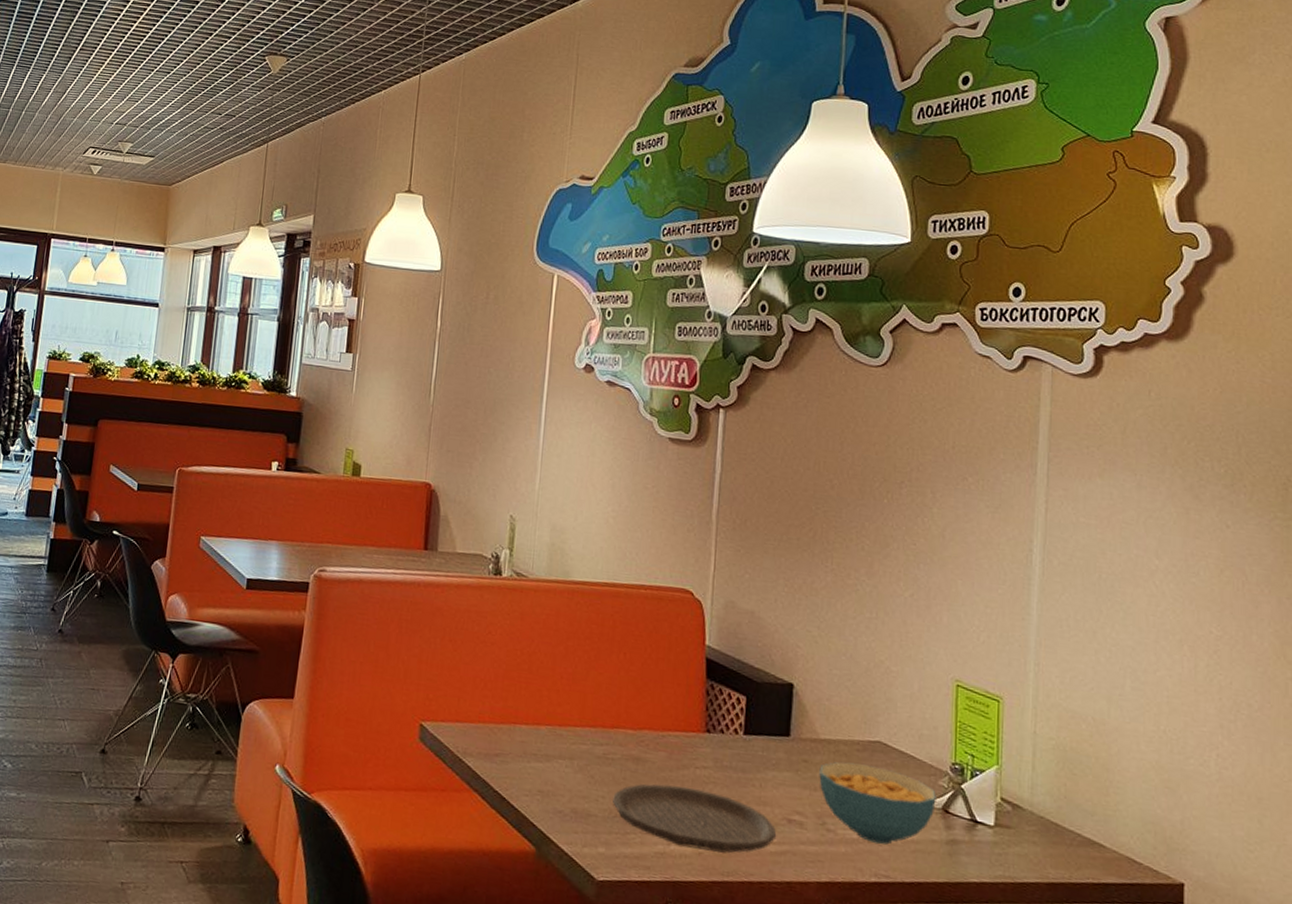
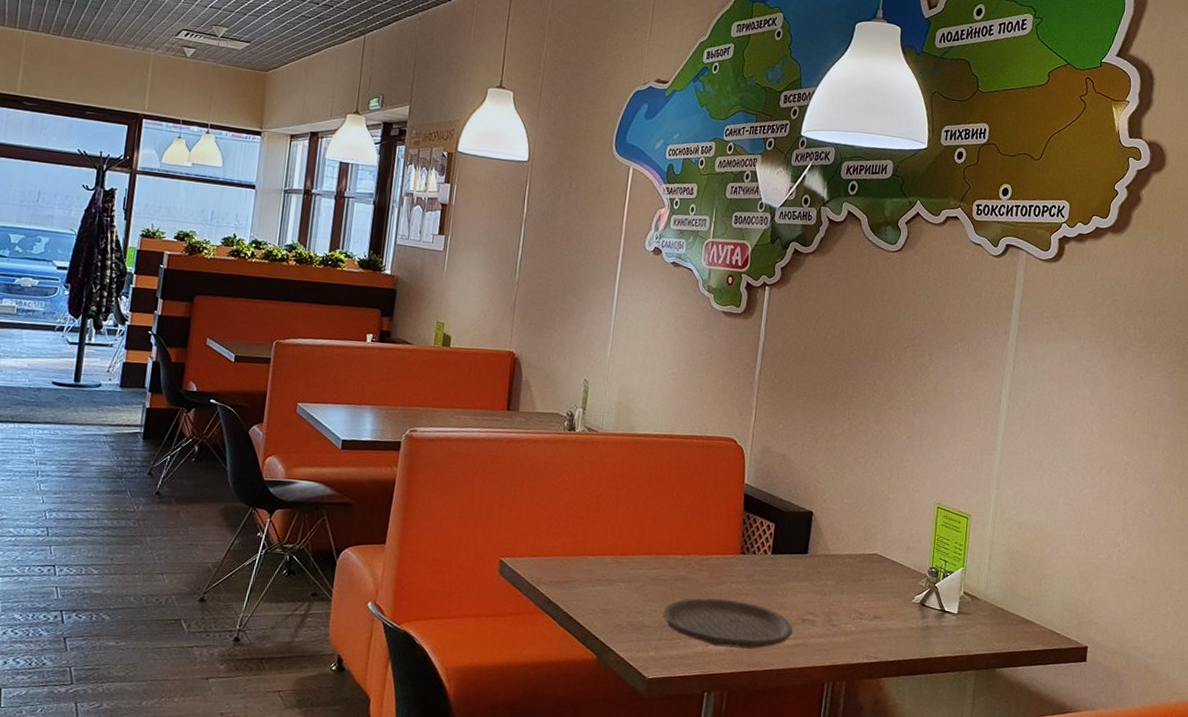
cereal bowl: present [819,762,936,845] -> none [828,571,917,633]

